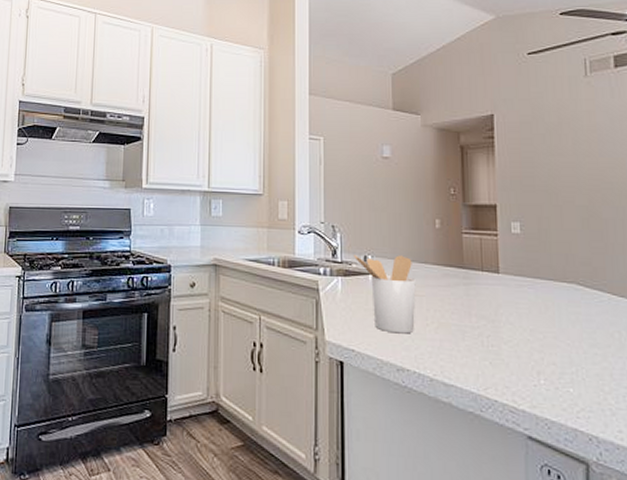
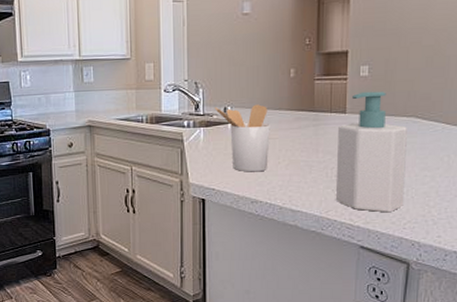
soap bottle: none [492,250,574,396] -> present [335,91,407,213]

